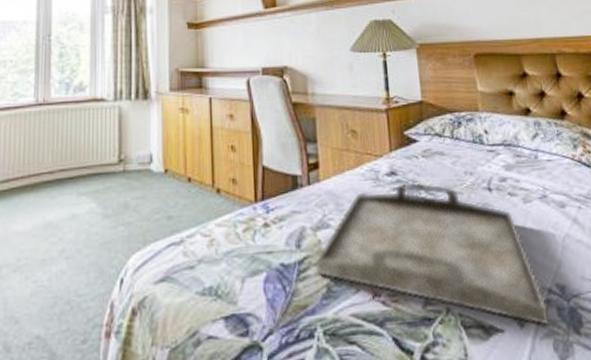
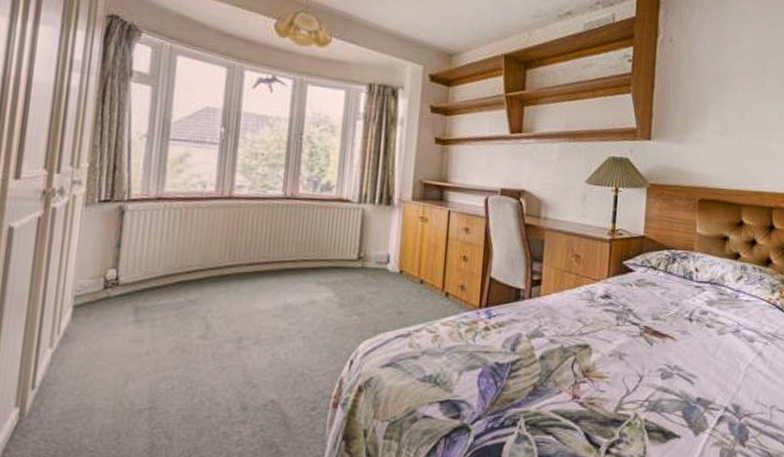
serving tray: present [314,181,550,327] -> none [525,305,722,438]

